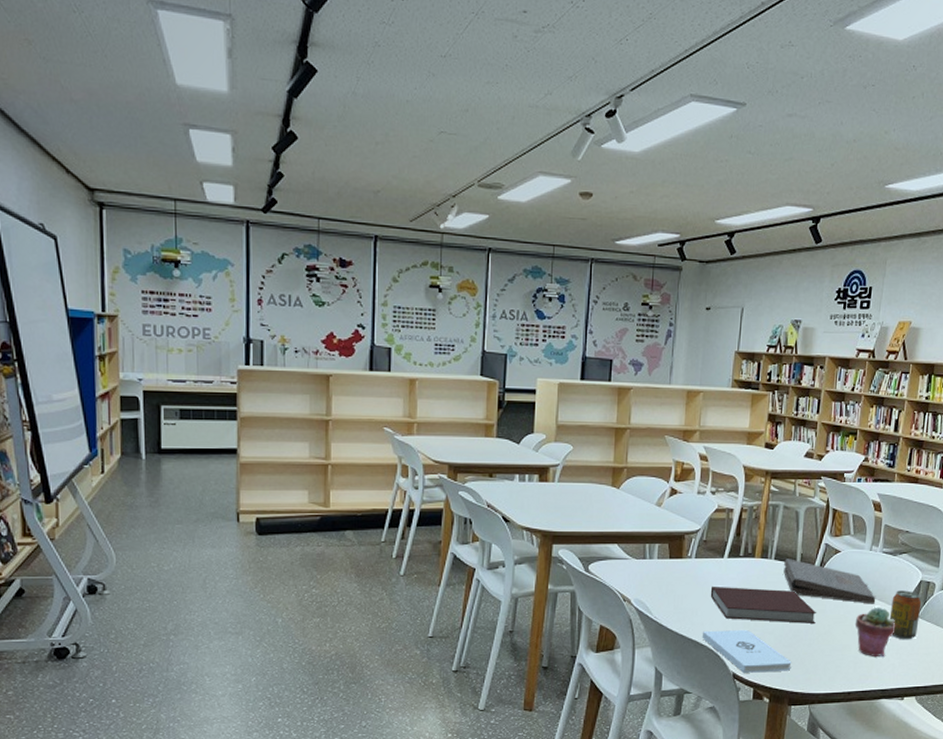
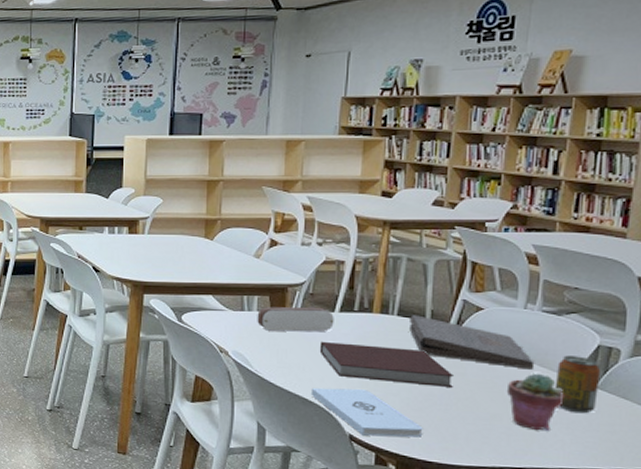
pencil case: none [657,553,723,578] -> present [257,306,334,332]

